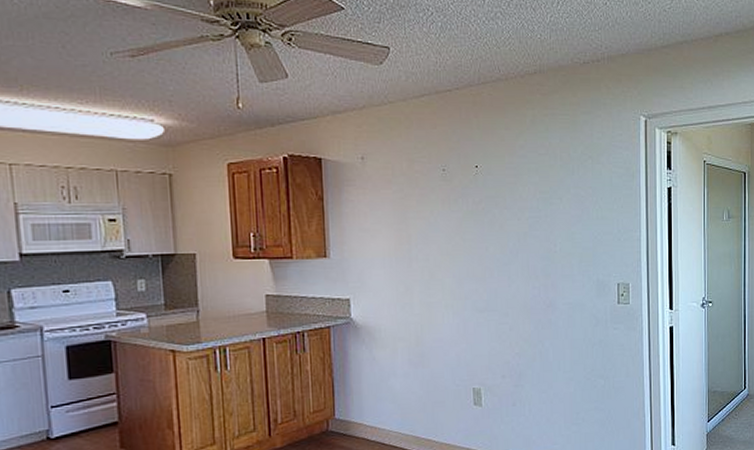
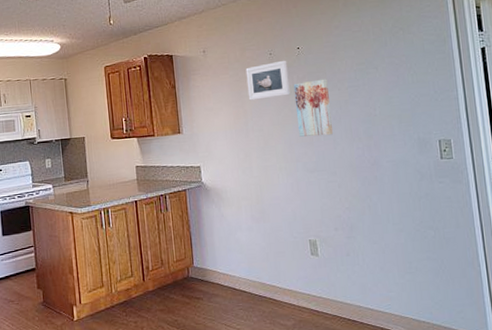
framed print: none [413,179,464,224] -> present [245,60,290,101]
wall art: none [468,205,508,272] -> present [293,78,333,137]

